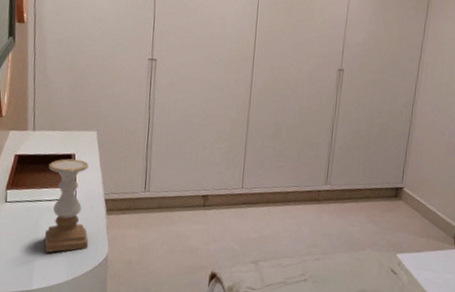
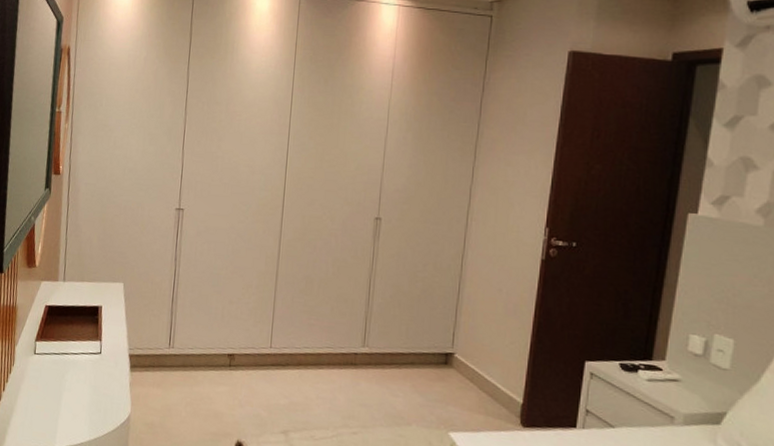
candle holder: present [44,158,89,253] -> none [69,310,115,409]

